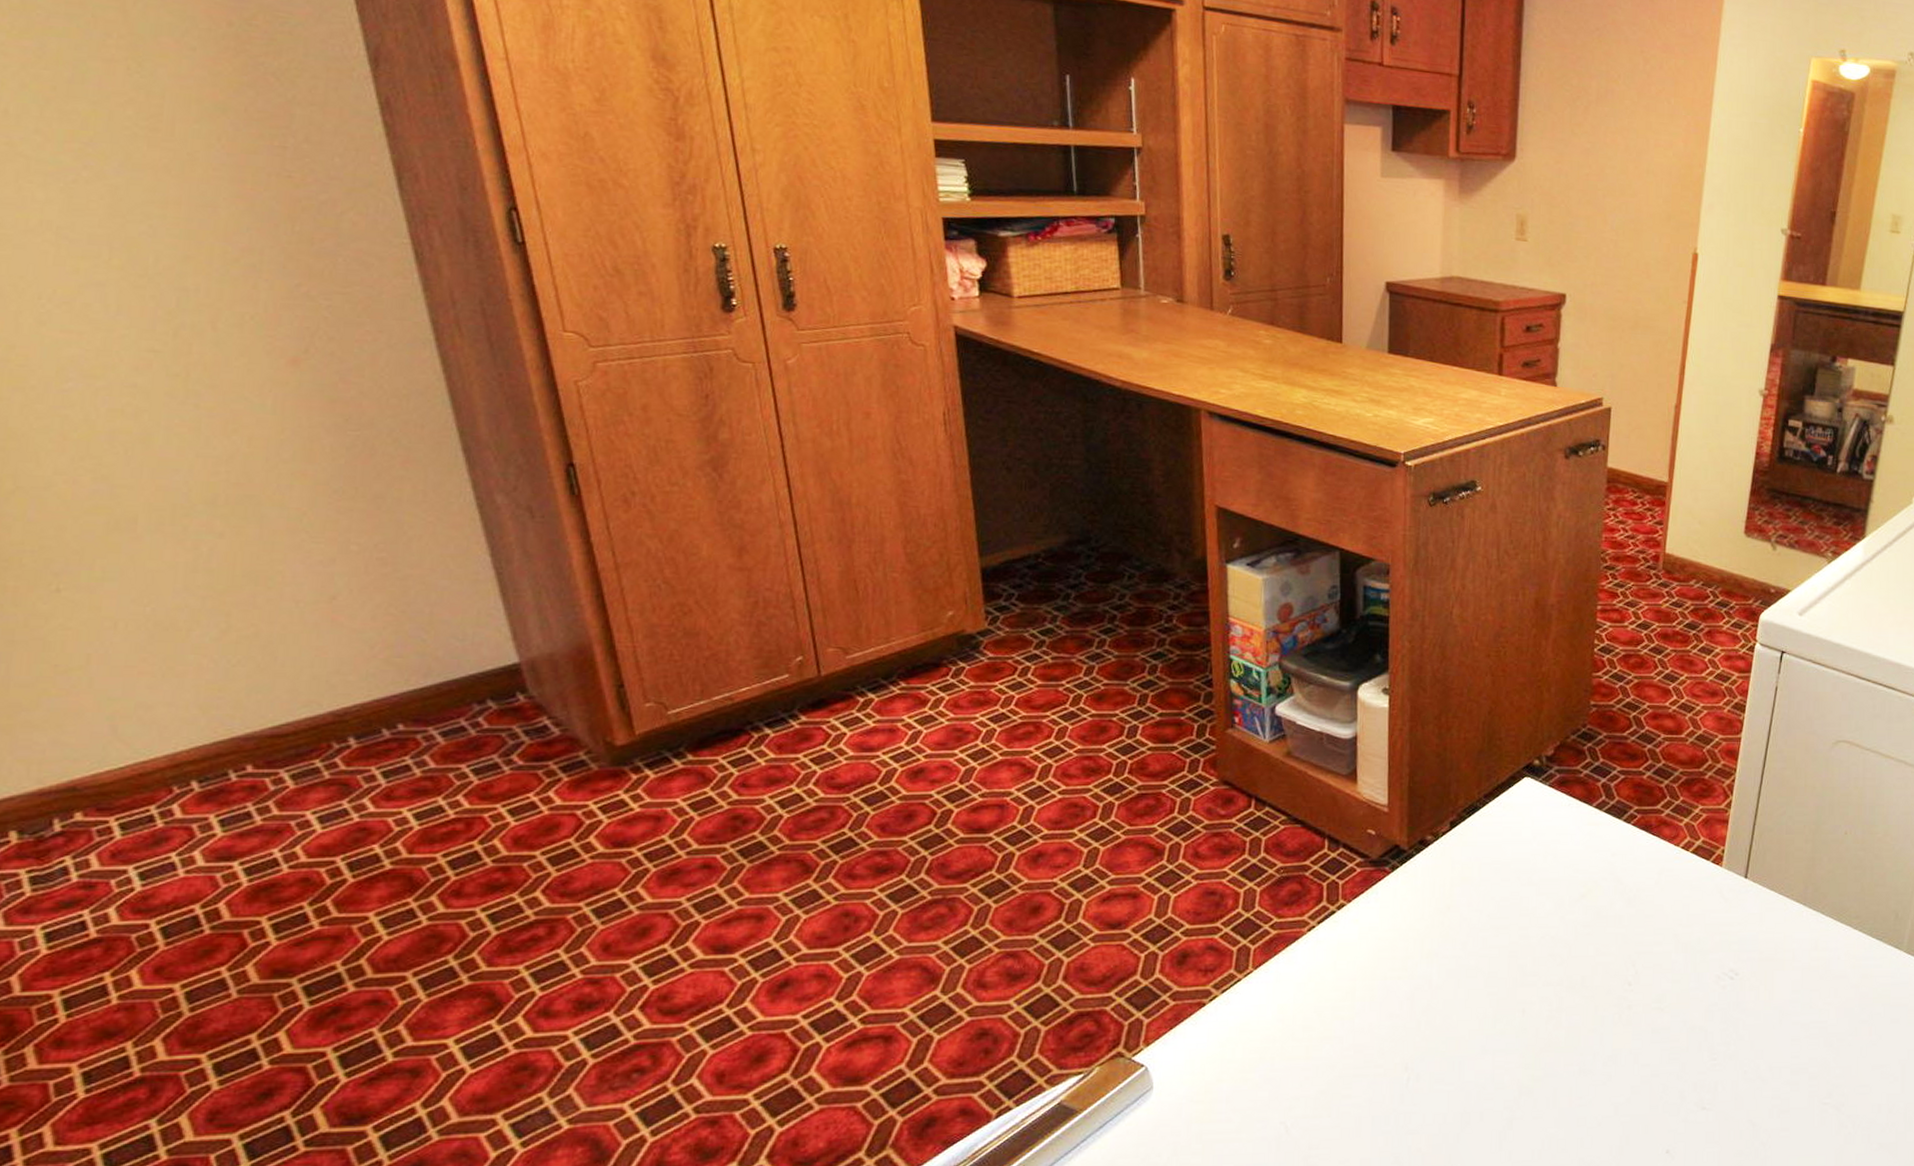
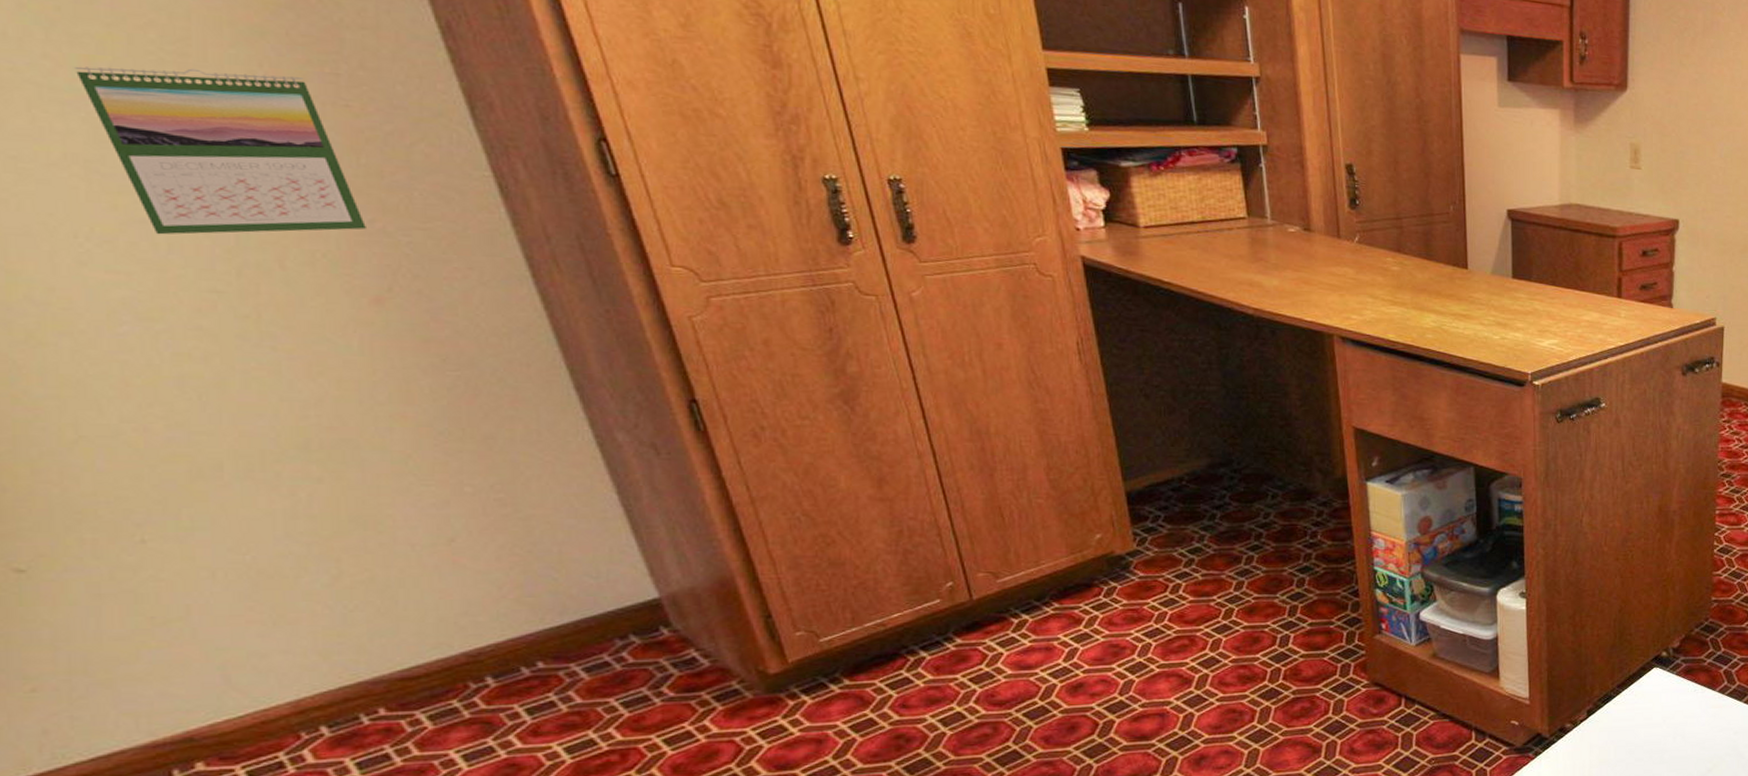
calendar: none [59,141,293,297] -> present [73,66,366,235]

